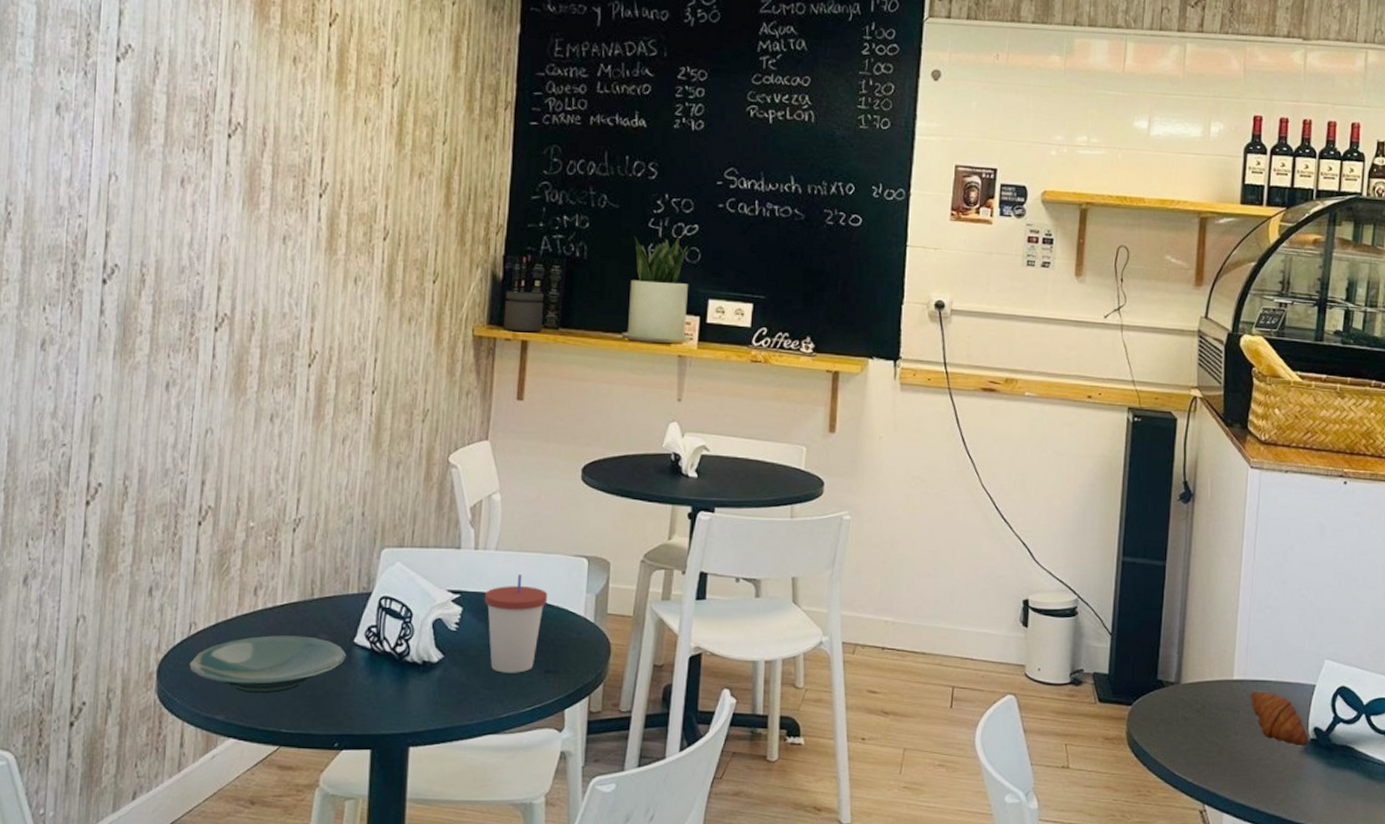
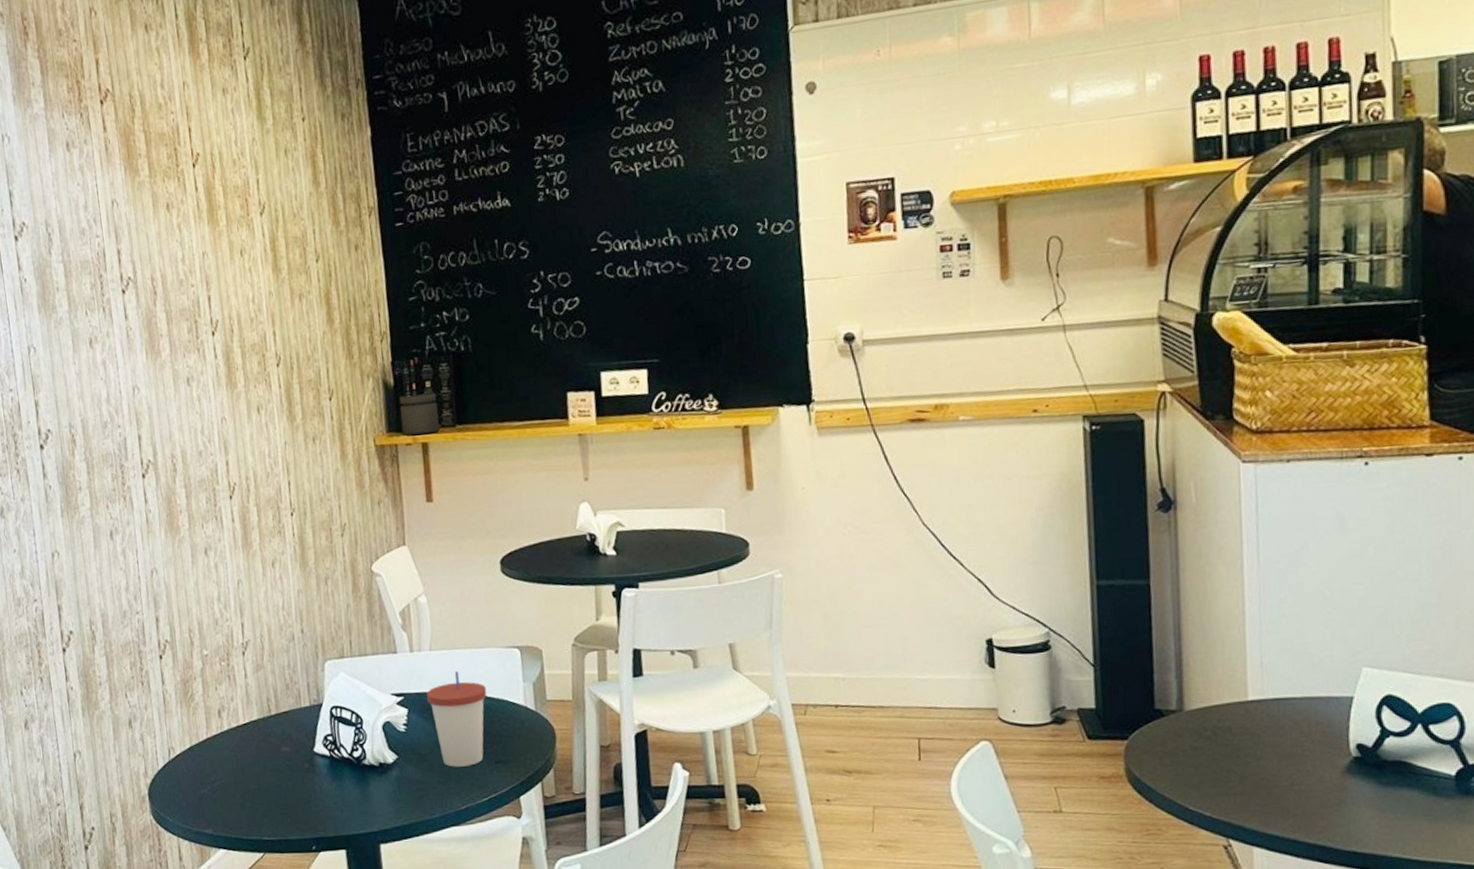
saucer: present [189,635,347,694] -> none [174,750,310,807]
planter: present [621,235,691,344] -> none [515,314,588,427]
croissant: present [1250,690,1309,747] -> none [1271,710,1352,767]

